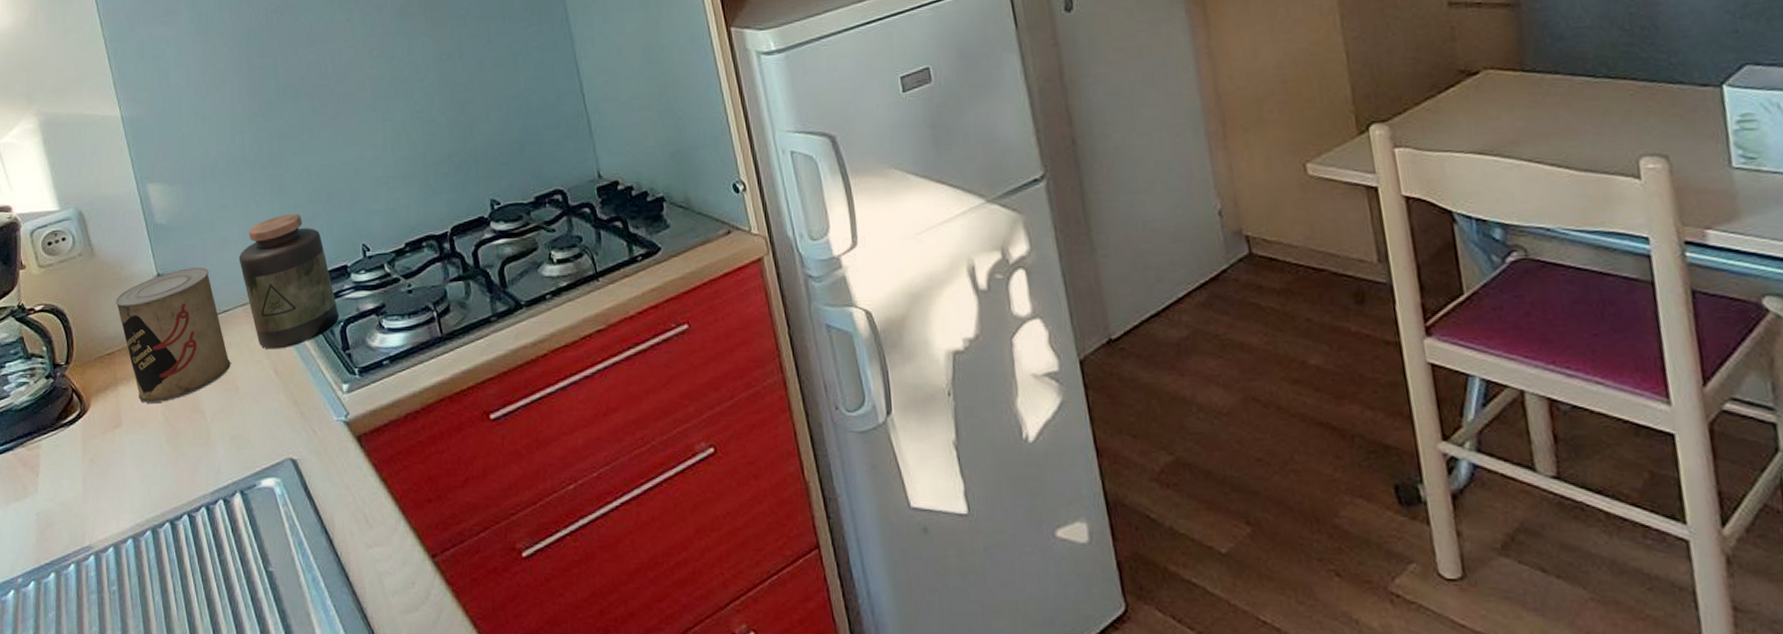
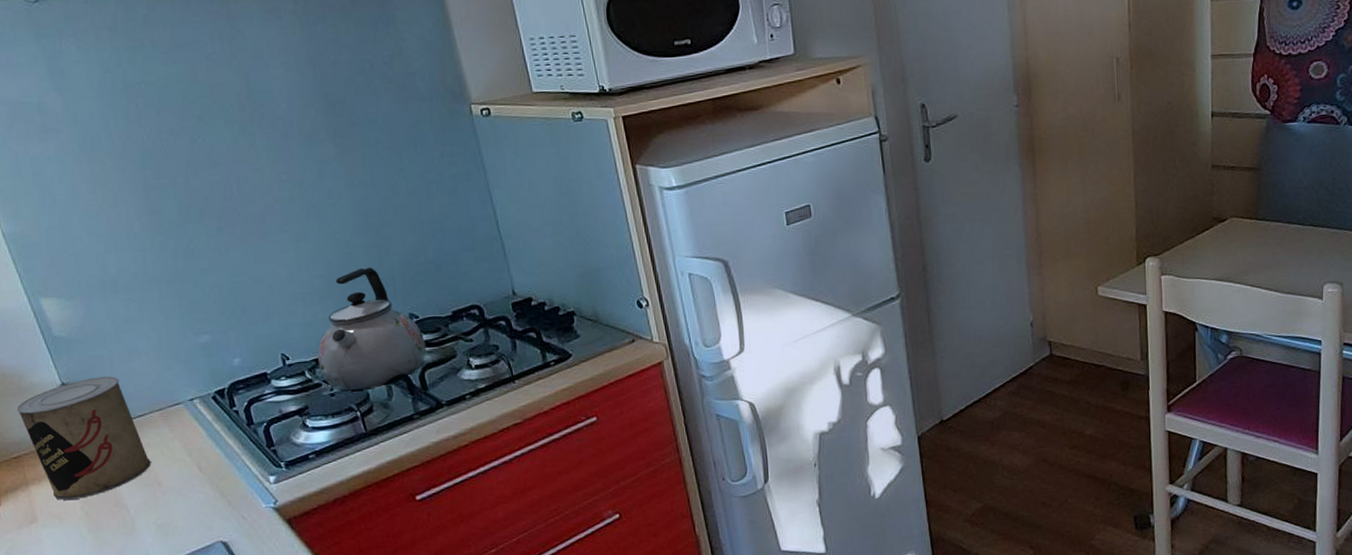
jar: present [239,214,339,350] -> none [150,326,261,449]
kettle: none [397,147,507,289] -> present [317,267,427,392]

